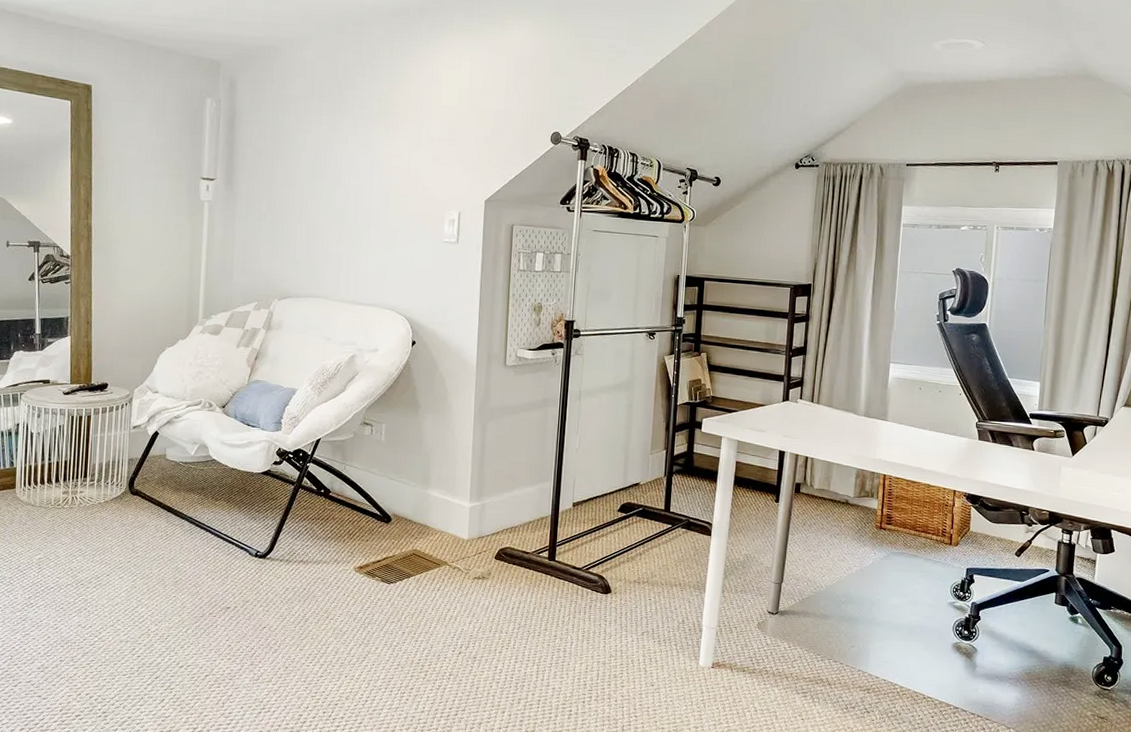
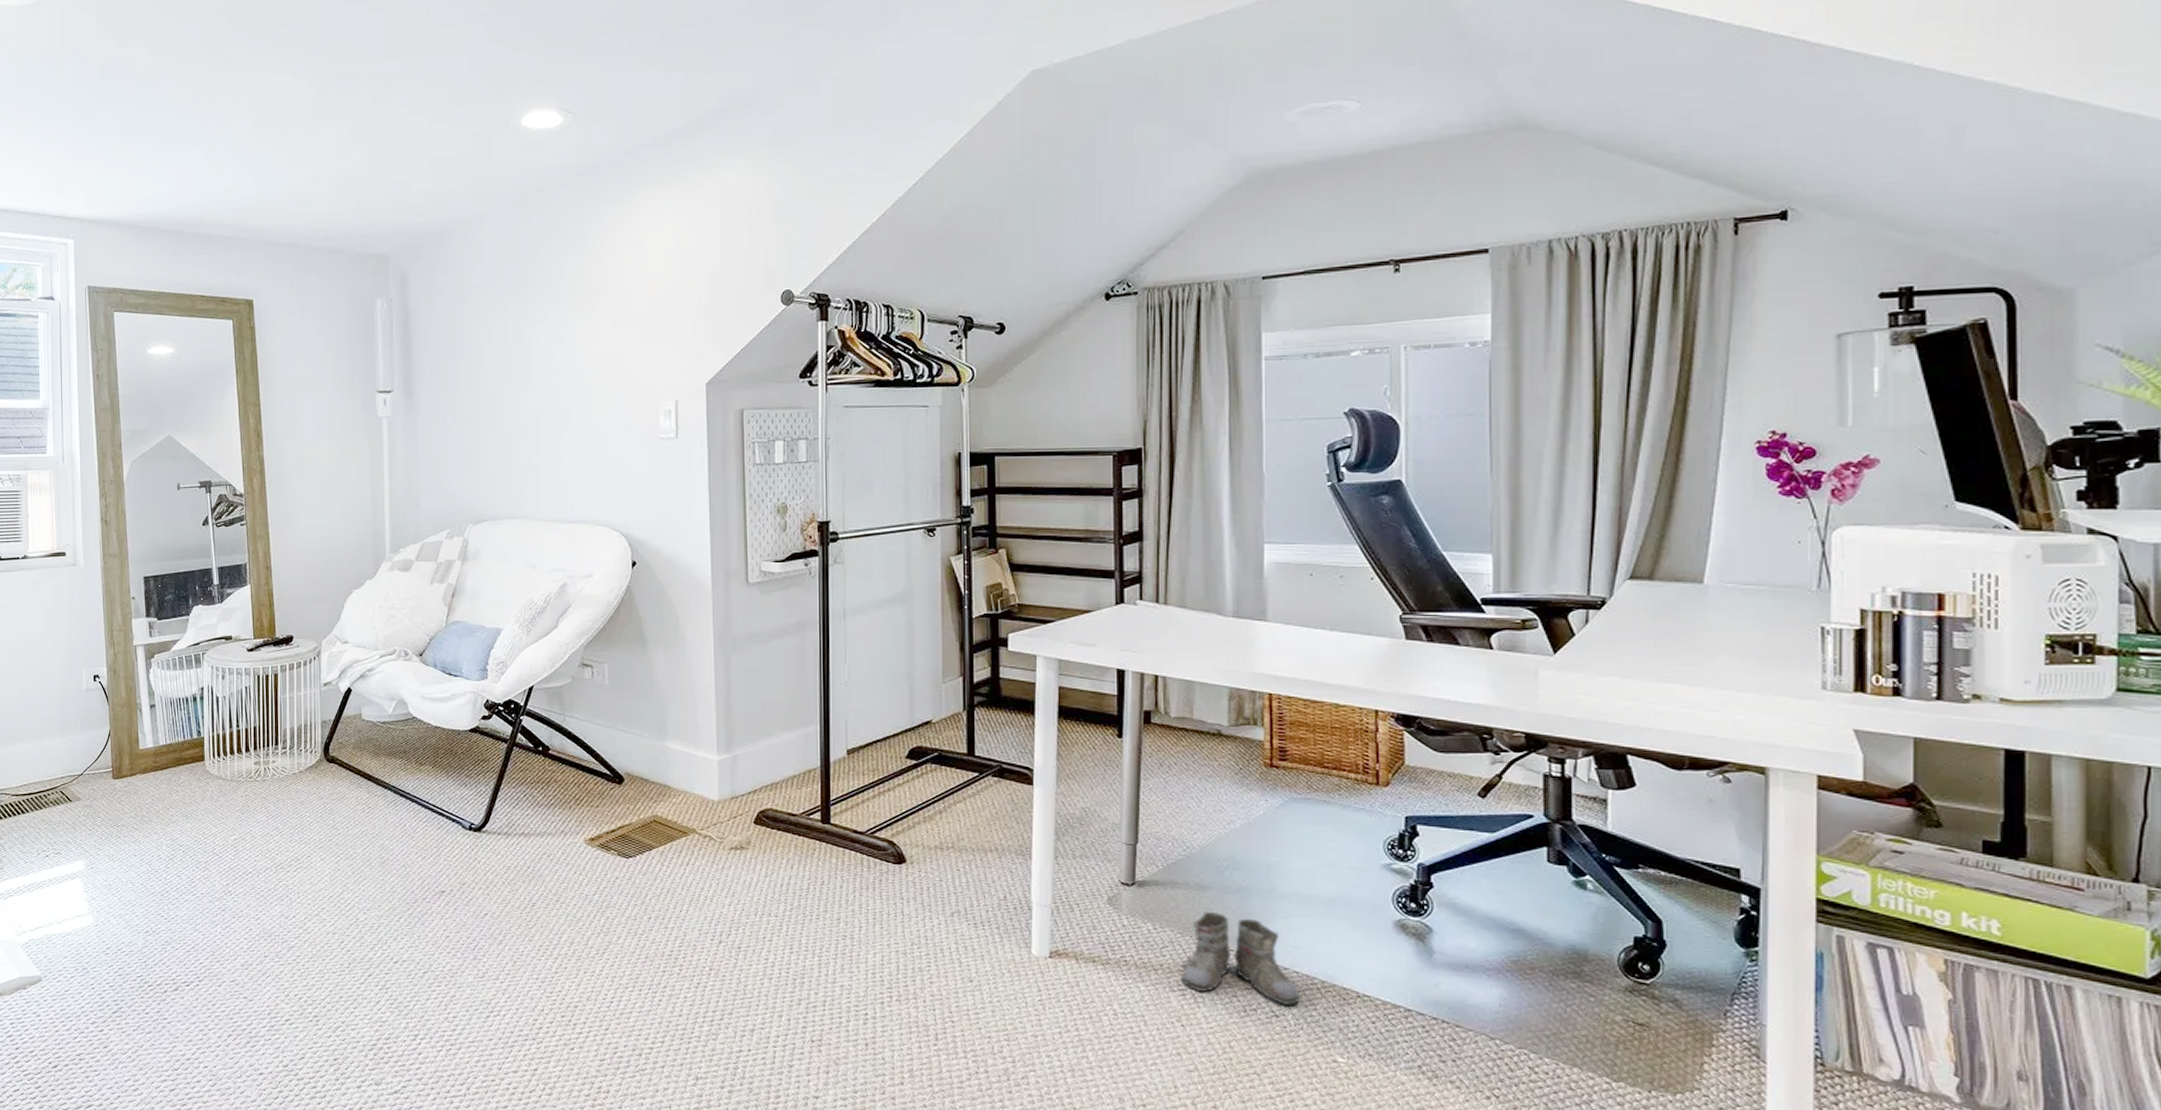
boots: none [802,634,886,704] -> present [1177,910,1301,1005]

